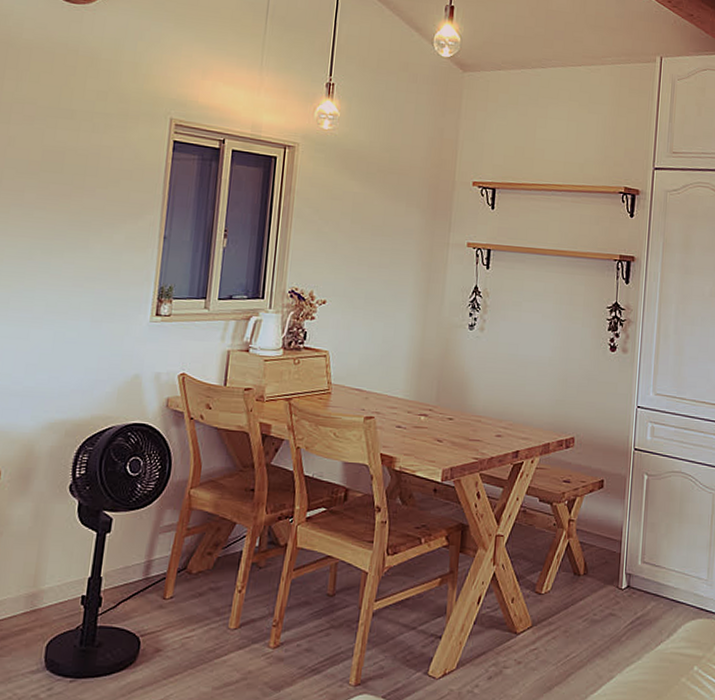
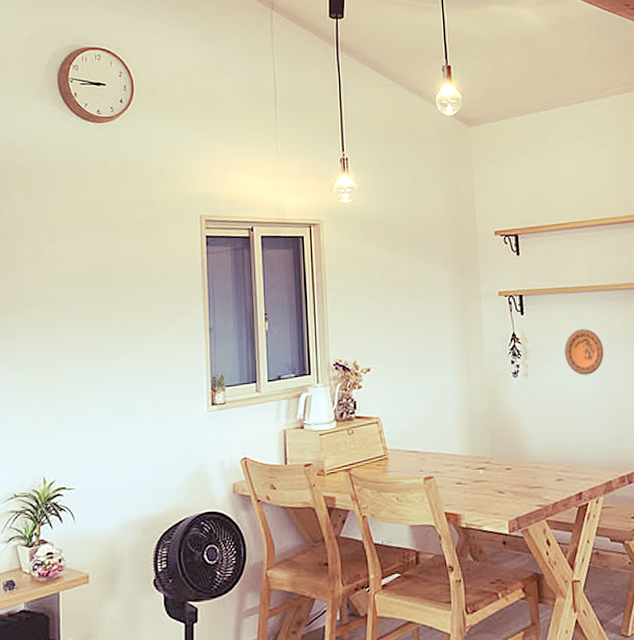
decorative plate: none [523,291,563,338] -> present [565,329,604,375]

